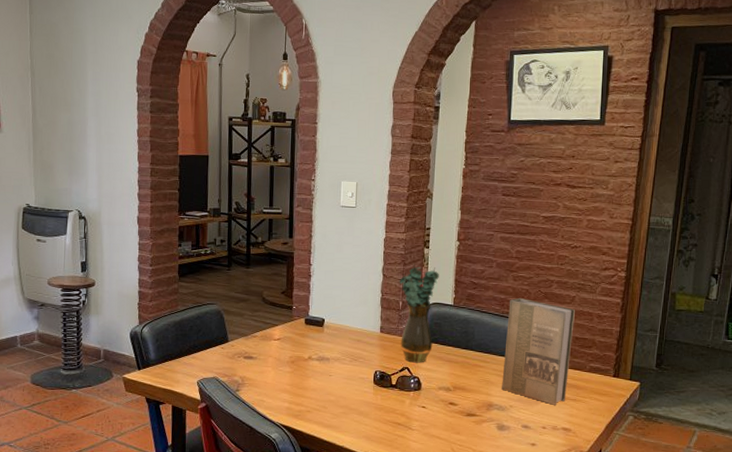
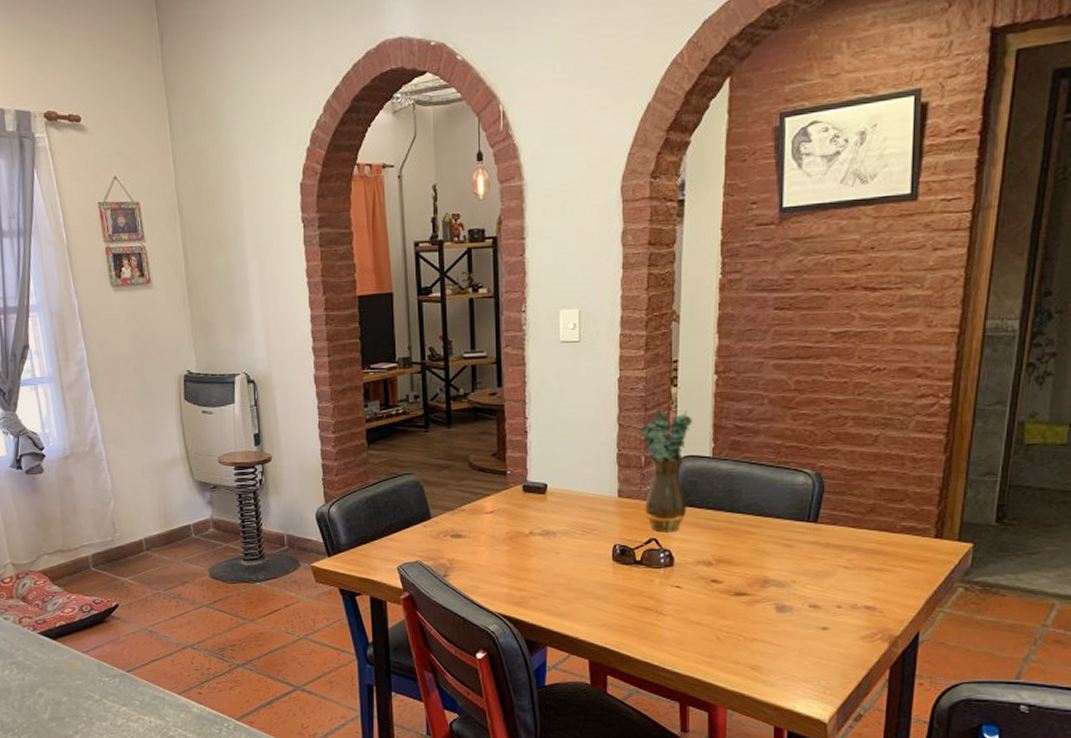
book: present [502,297,575,405] -> none [780,441,879,578]

